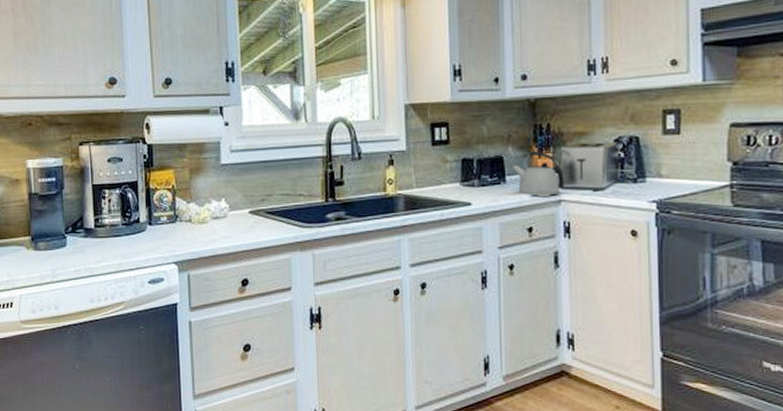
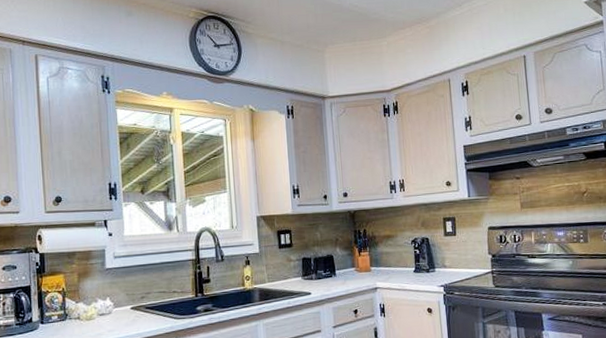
kettle: present [511,151,564,198] -> none [339,250,379,286]
toaster: present [558,141,621,192] -> none [373,242,418,280]

